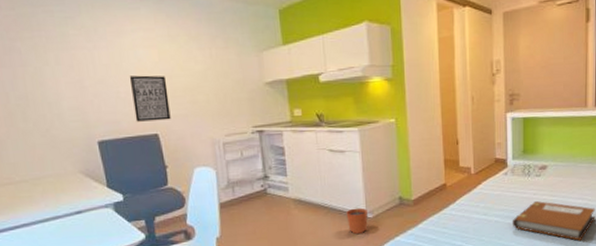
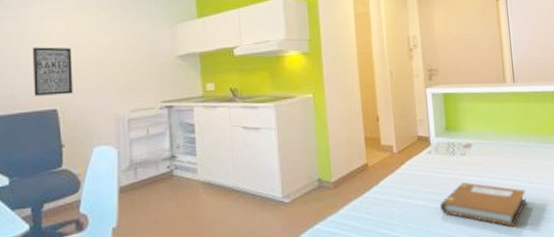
plant pot: present [346,208,368,234] -> none [260,191,284,222]

